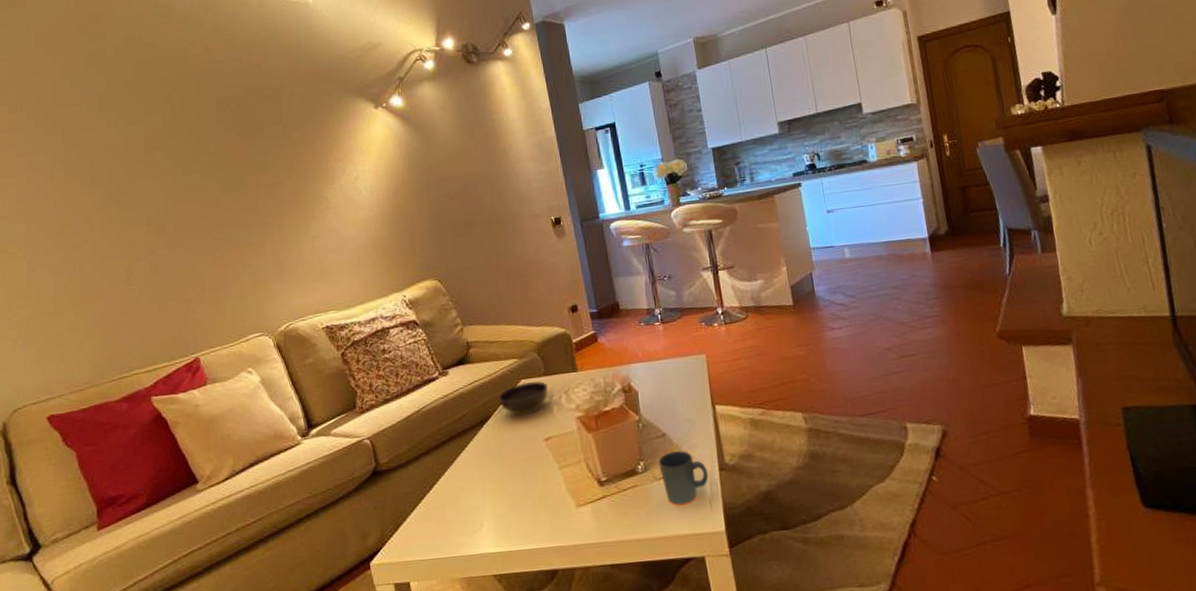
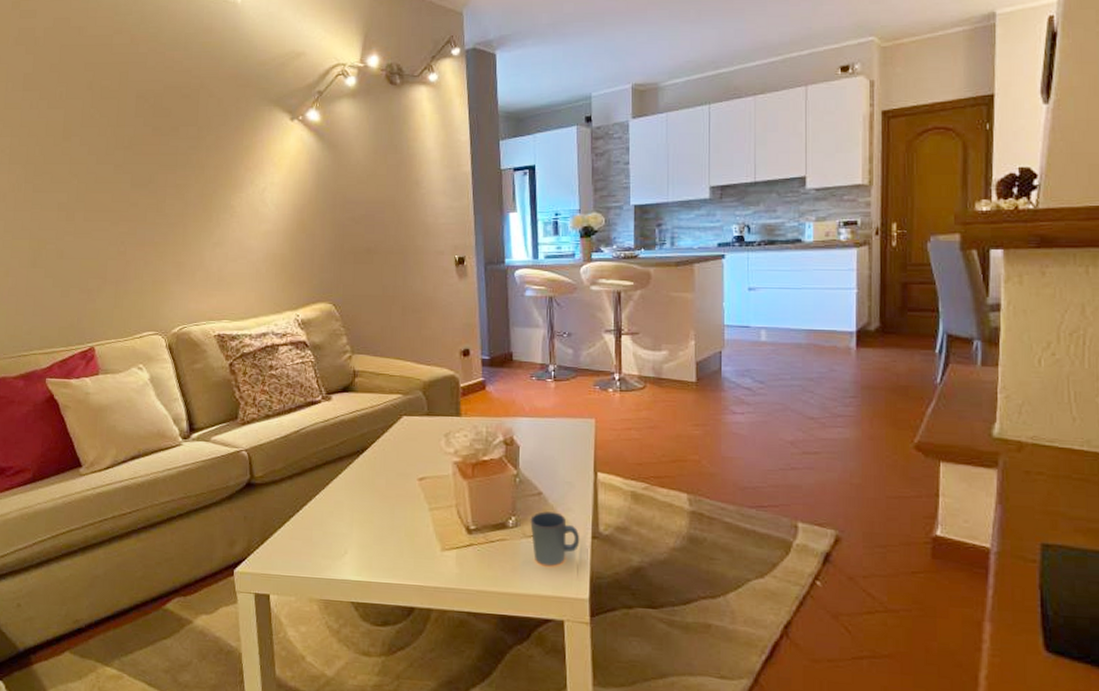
bowl: present [498,381,549,416] -> none [377,419,430,452]

